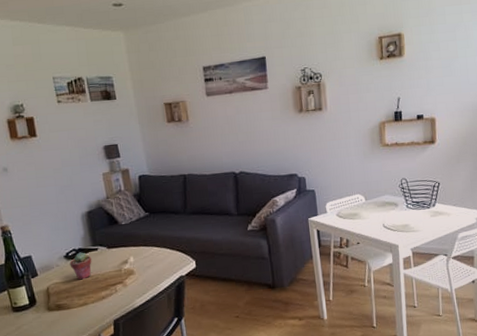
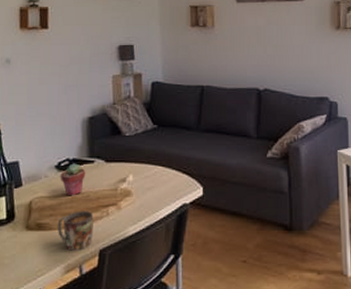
mug: none [74,290,107,325] -> present [57,211,94,252]

